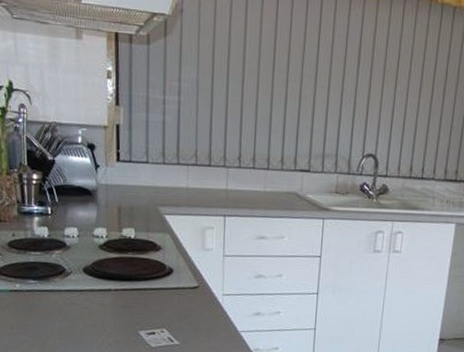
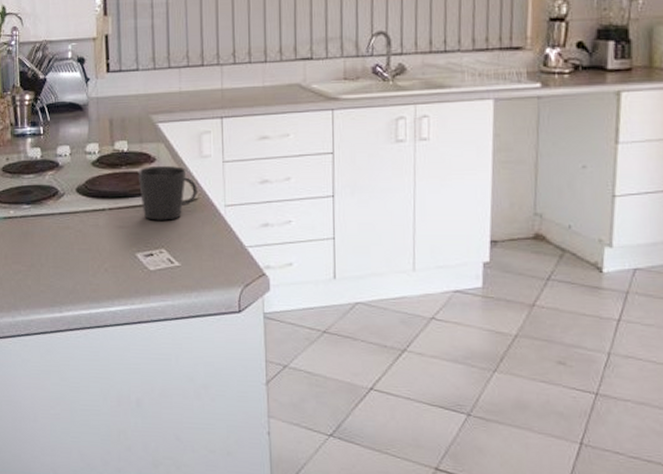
cup: none [143,254,199,304] -> present [138,165,197,221]

